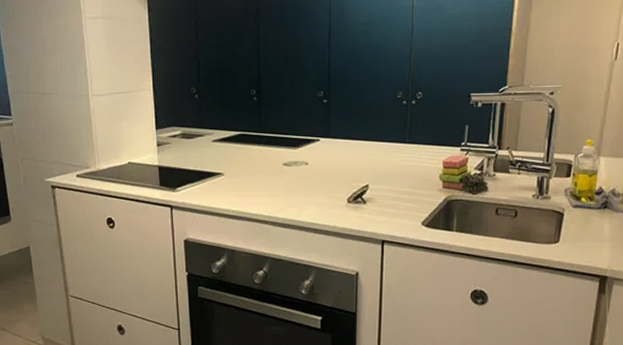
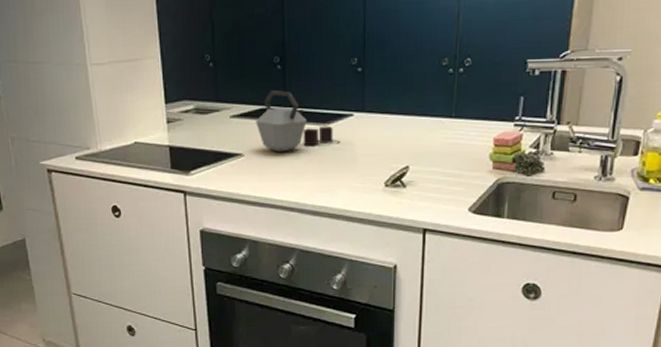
kettle: none [234,119,302,172] -> present [256,91,334,152]

